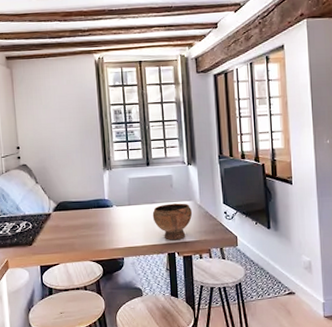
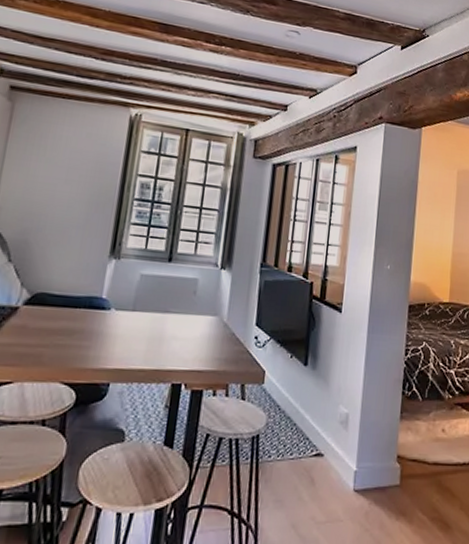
bowl: present [152,203,193,240] -> none [161,315,216,367]

